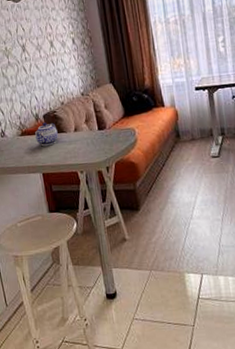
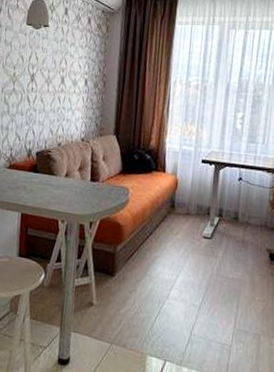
teapot: present [34,122,58,147] -> none [22,159,48,186]

